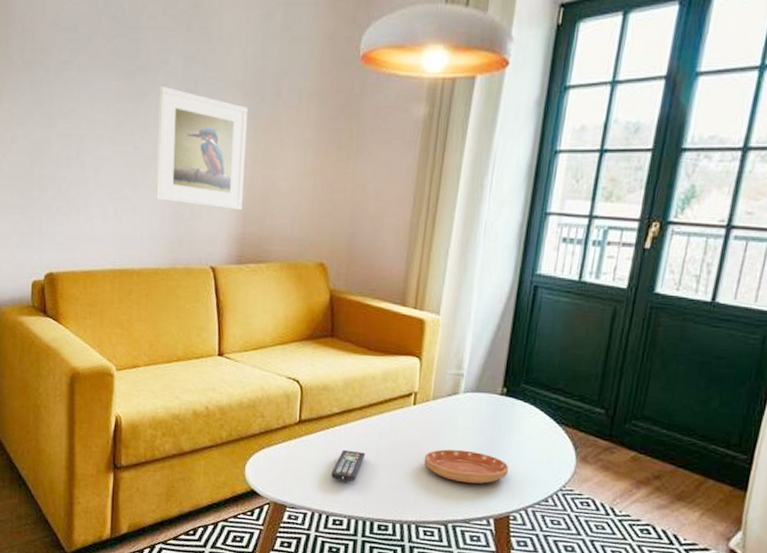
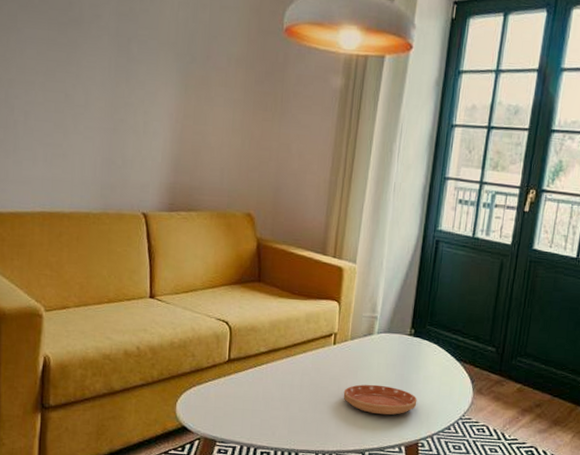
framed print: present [156,86,249,211] -> none [88,39,180,162]
remote control: present [331,449,366,482] -> none [259,386,291,416]

